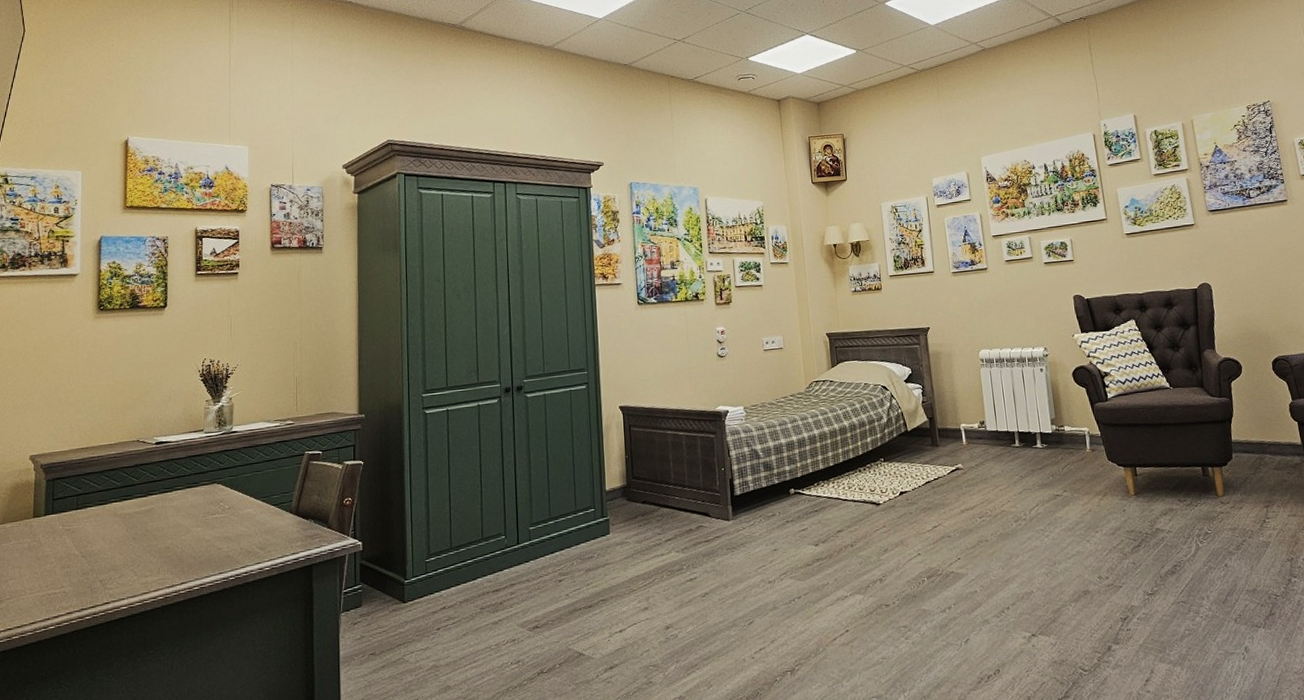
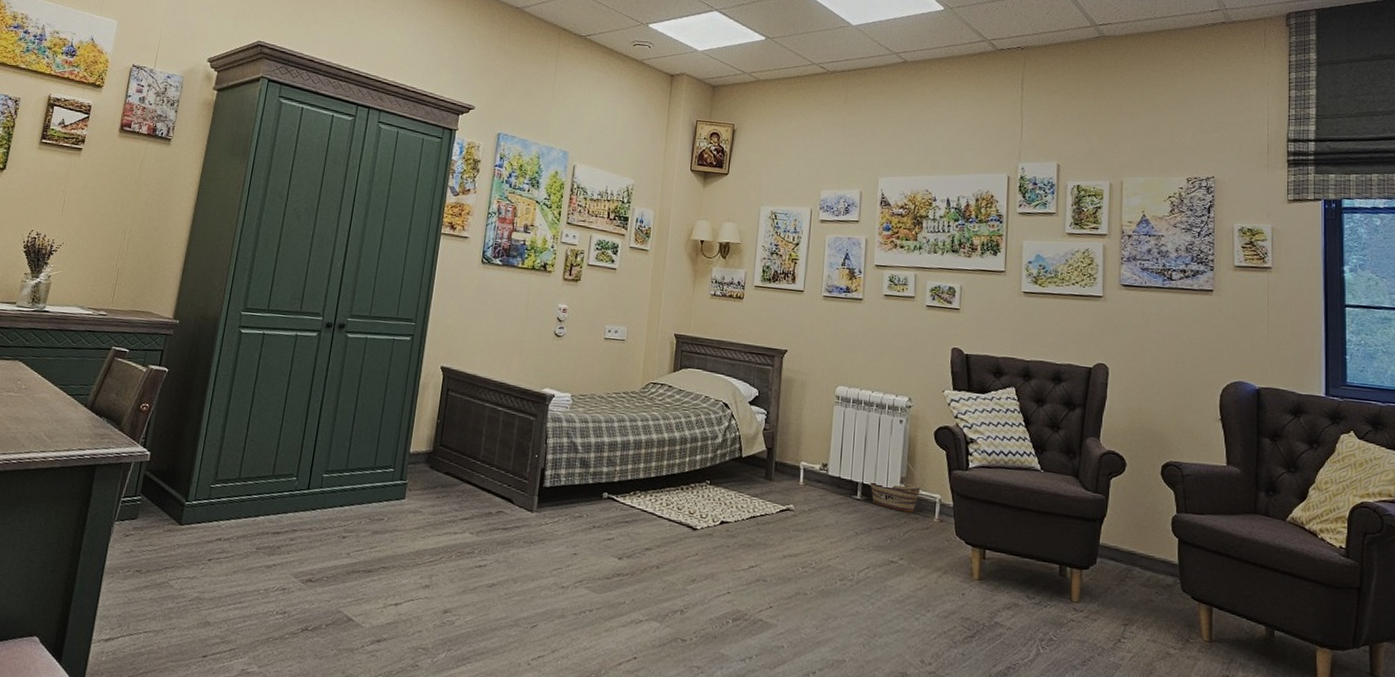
basket: none [1024,402,1070,450] -> present [870,459,920,513]

